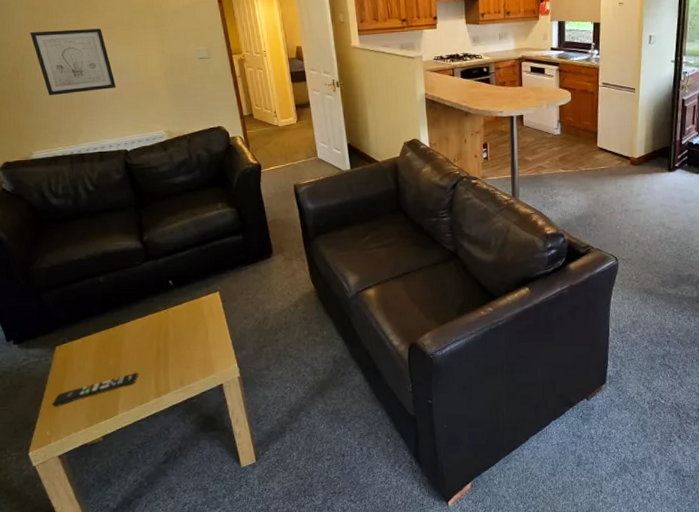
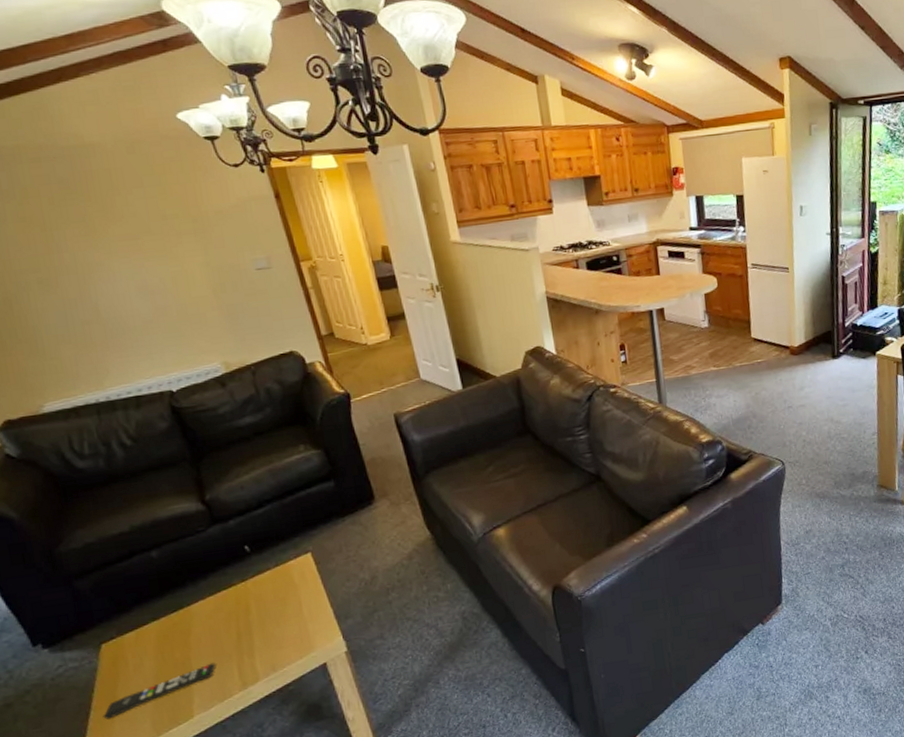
wall art: present [30,28,116,96] -> none [22,240,149,331]

